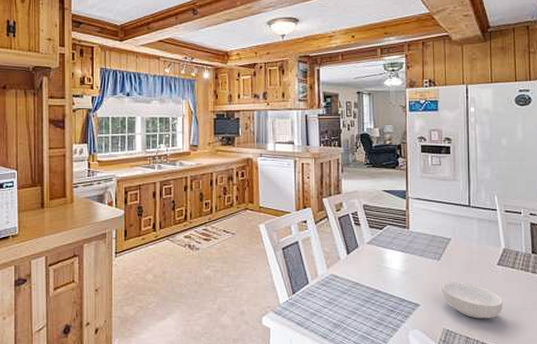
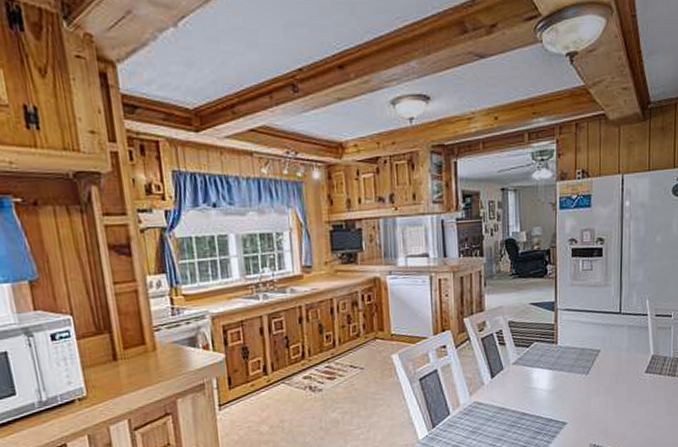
cereal bowl: present [441,282,503,319] -> none [589,394,649,430]

